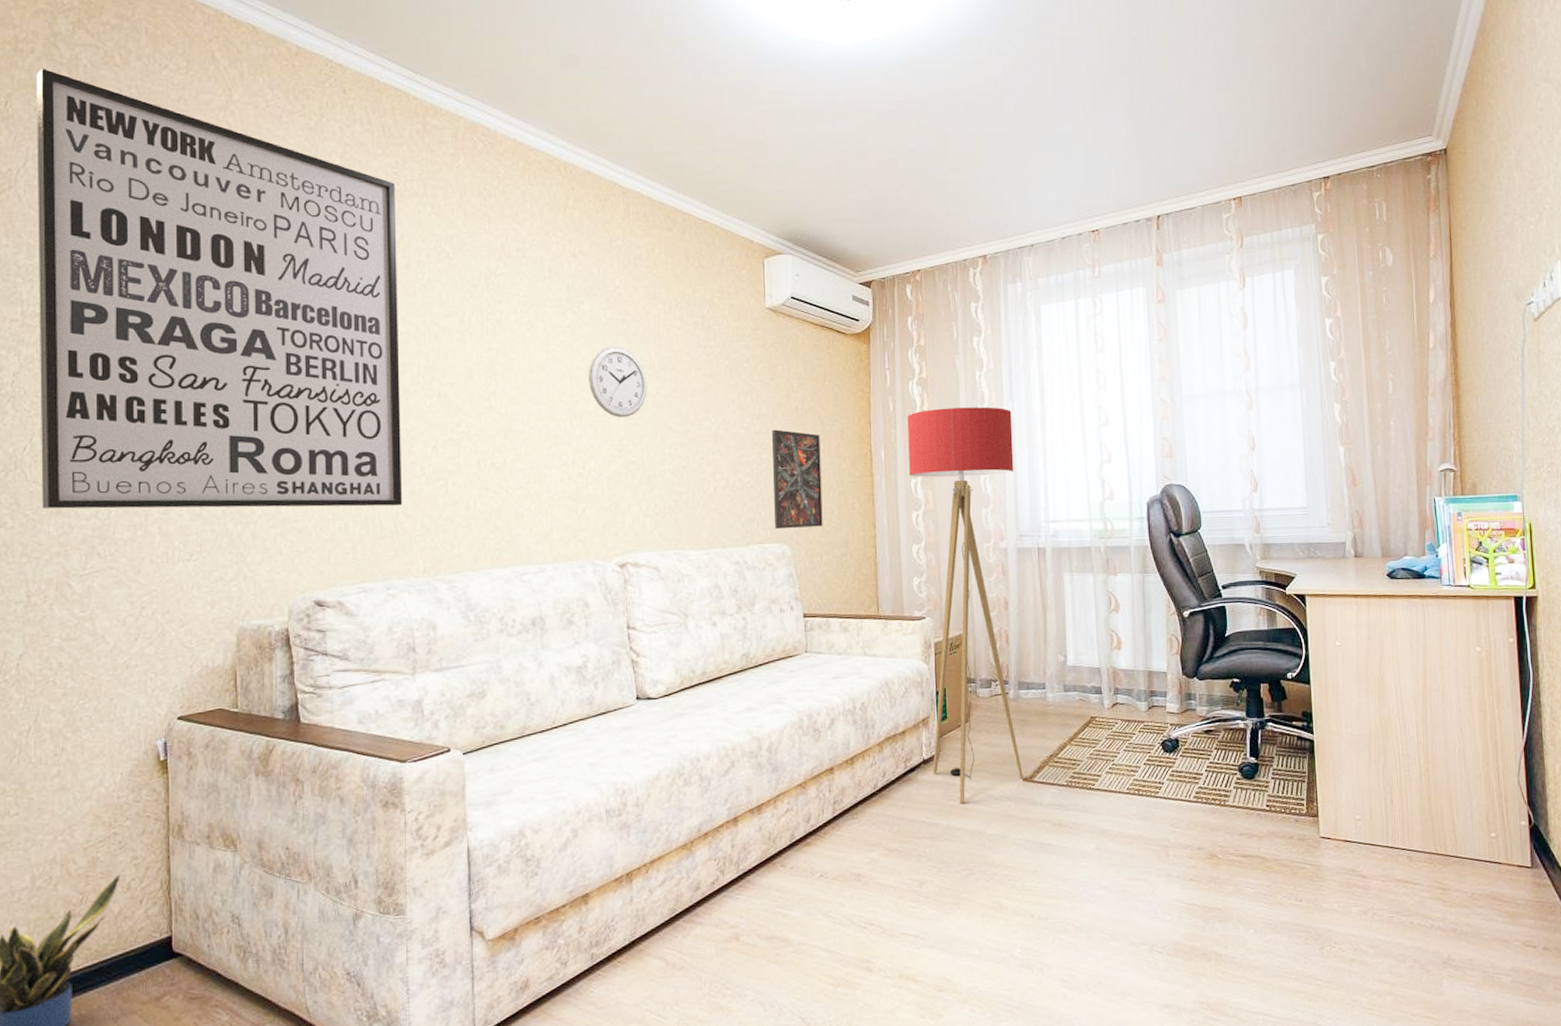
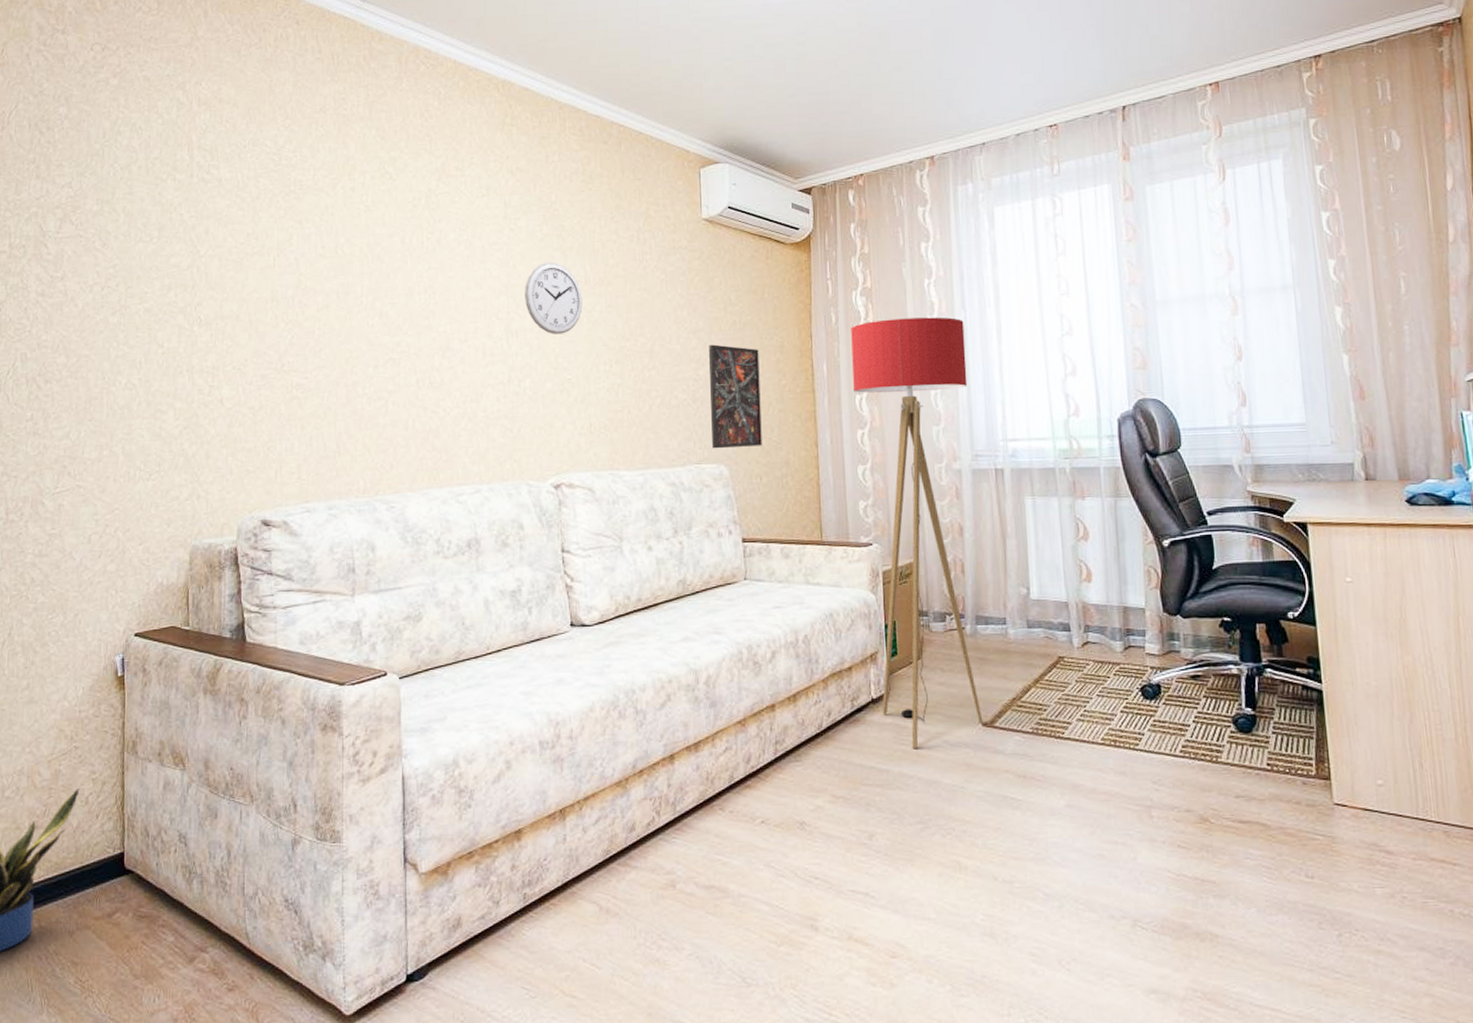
wall art: present [36,68,403,509] -> none [21,17,345,430]

